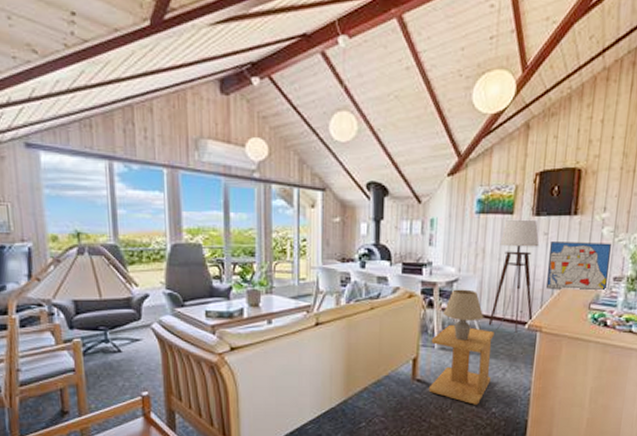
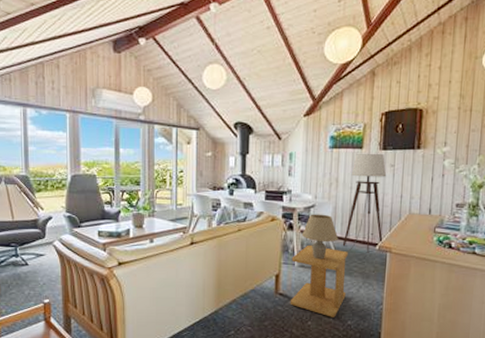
wall art: present [547,242,611,291] -> none [395,172,453,216]

